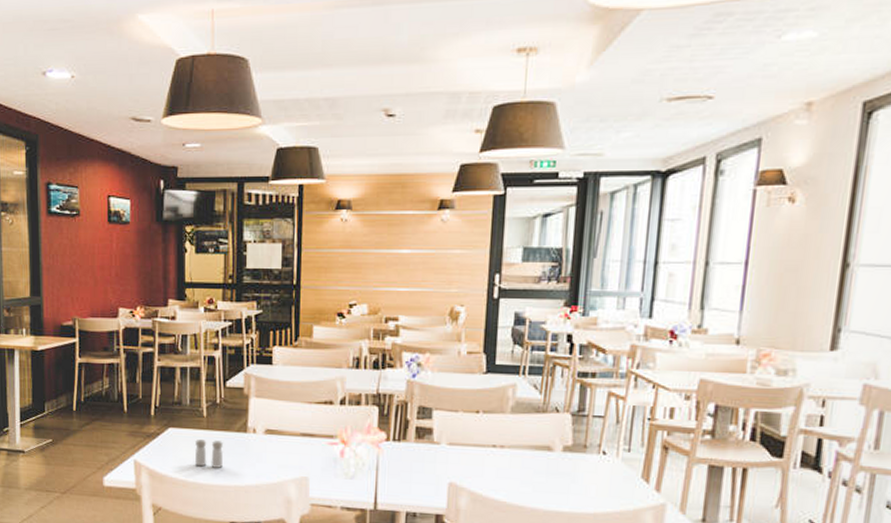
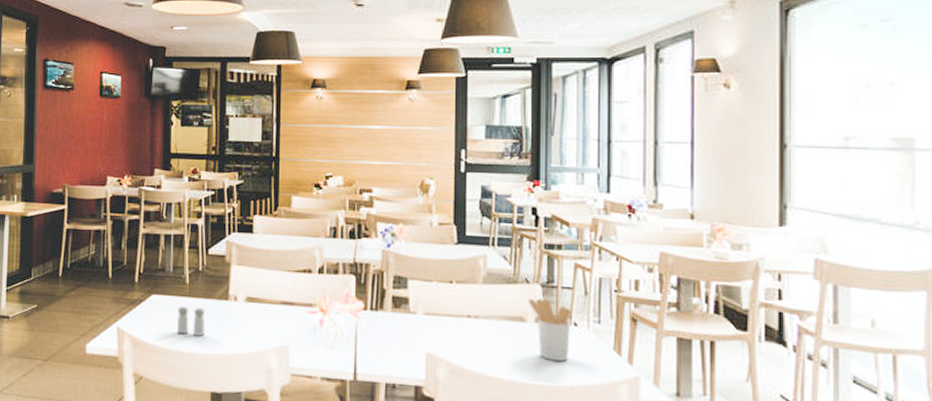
utensil holder: none [557,427,602,489] -> present [528,298,572,361]

